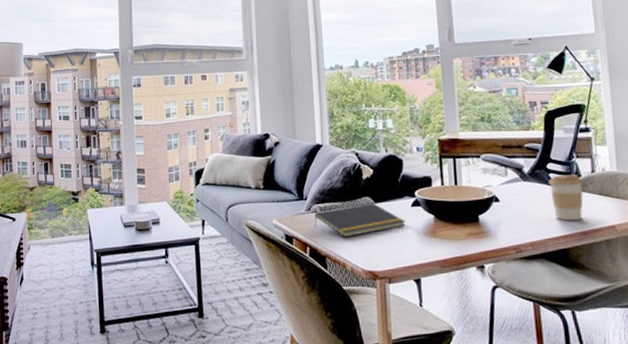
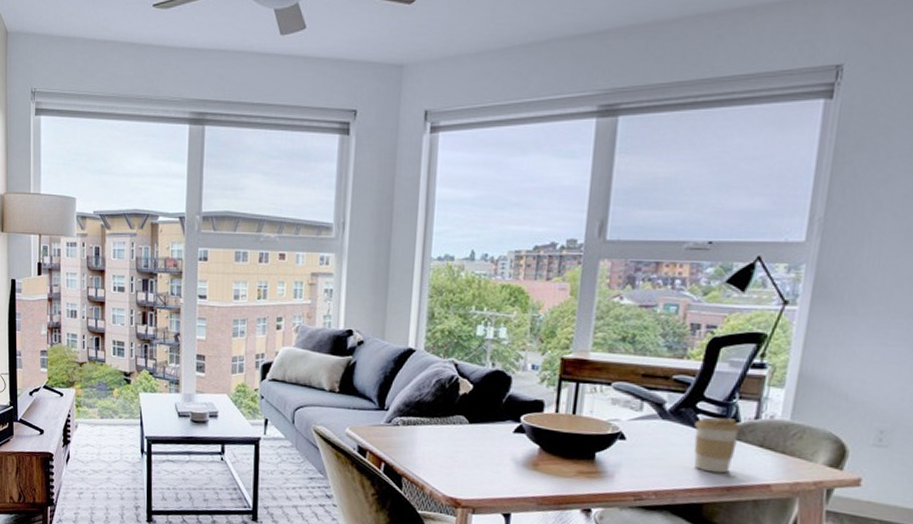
notepad: present [314,203,406,238] -> none [393,422,503,458]

